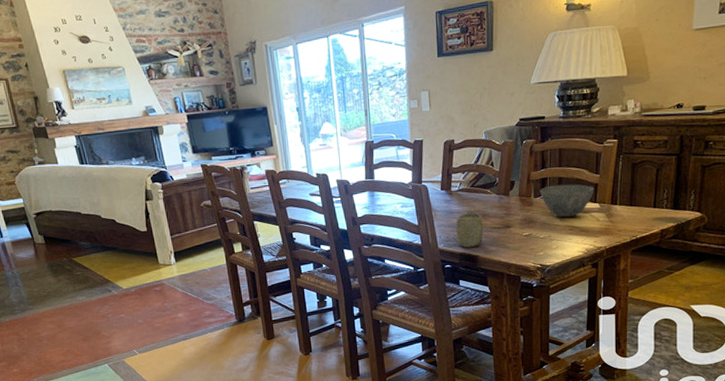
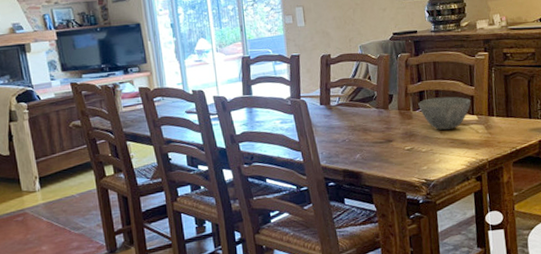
cup: present [456,211,483,248] -> none [337,126,366,164]

